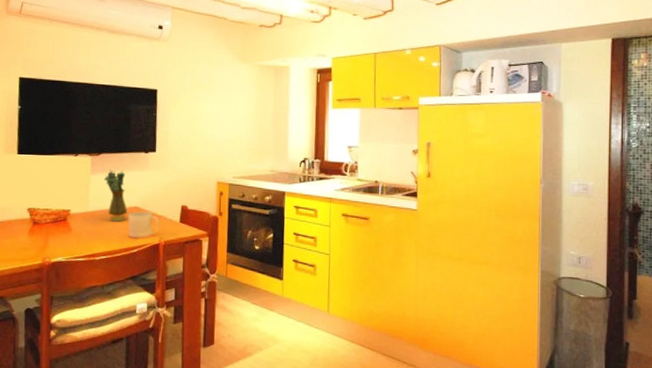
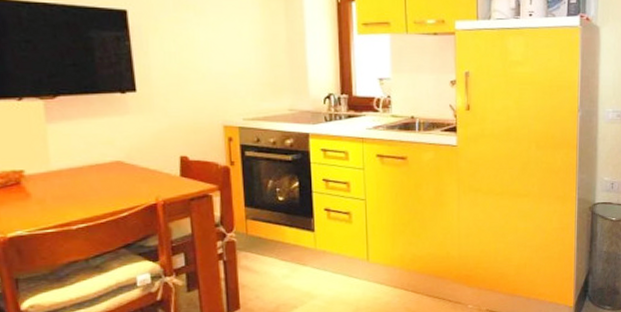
vase: present [104,169,127,222] -> none [67,116,107,181]
mug: present [127,211,160,238] -> none [108,166,154,199]

